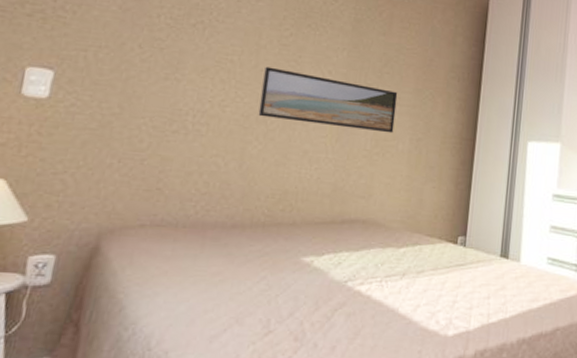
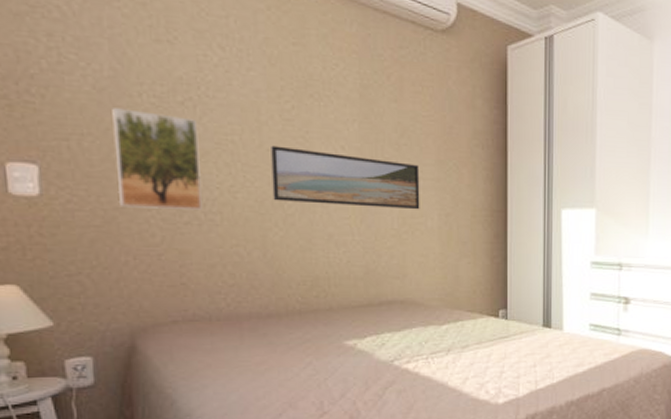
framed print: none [117,26,204,120] -> present [112,108,202,210]

